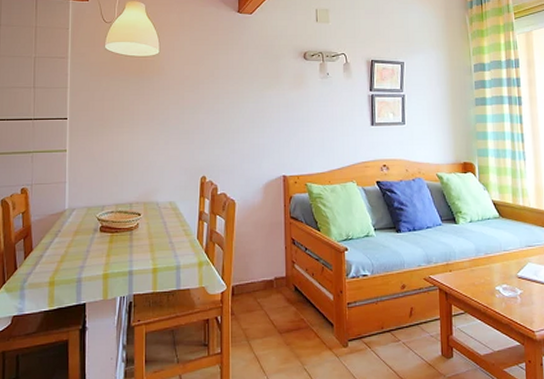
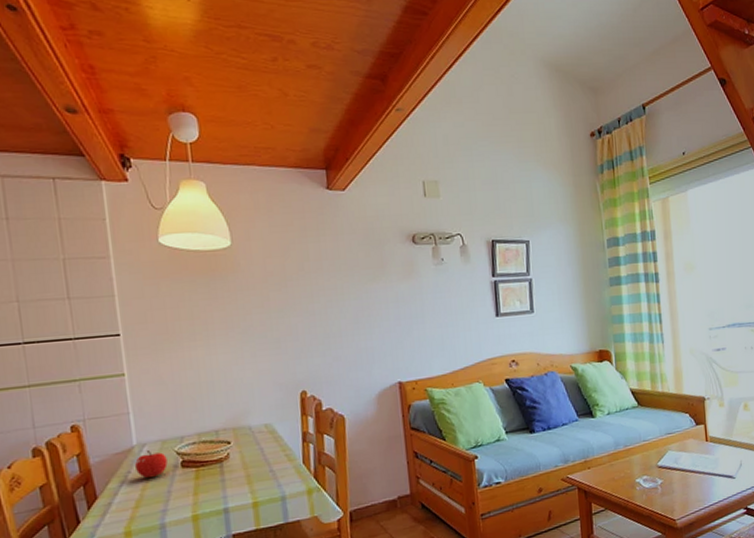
fruit: none [64,215,90,238] -> present [134,450,168,479]

